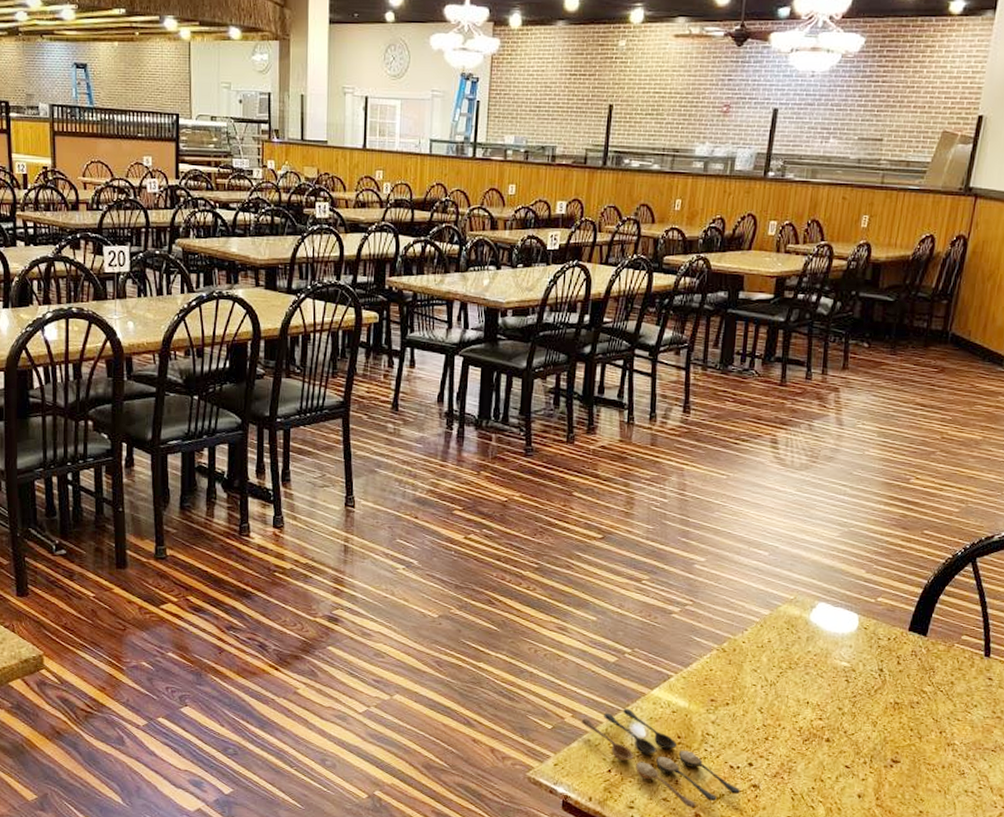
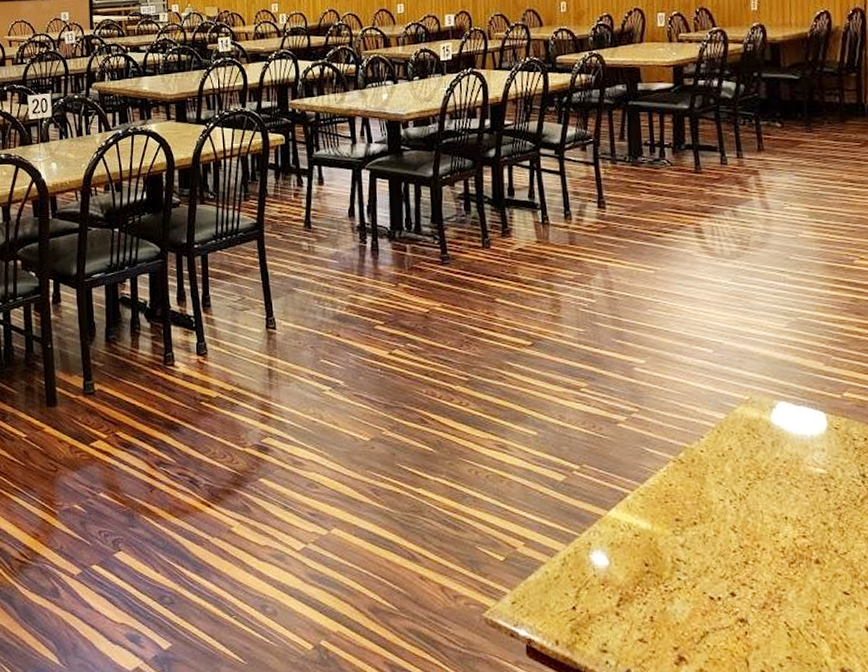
spoon: present [581,709,740,808] -> none [535,534,726,650]

